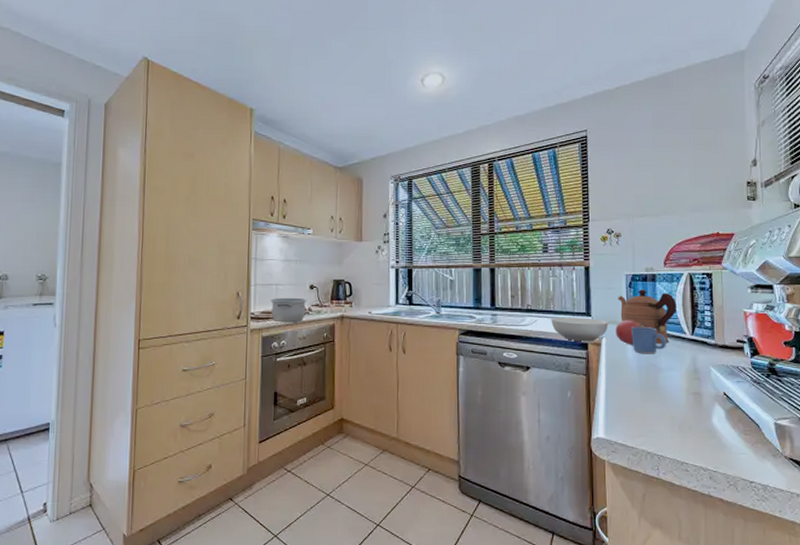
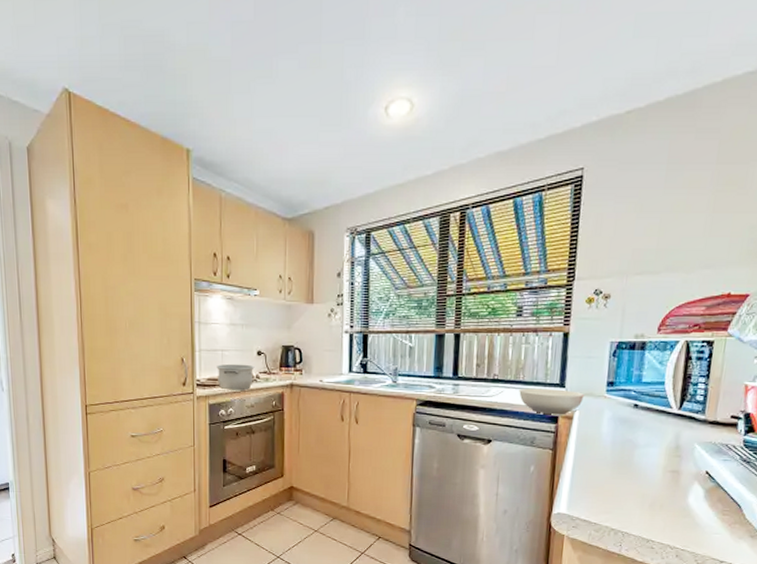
fruit: present [616,319,645,345] -> none [591,392,626,420]
coffeepot: present [618,289,676,344] -> none [598,358,666,418]
mug: present [632,326,667,354] -> none [609,398,649,430]

